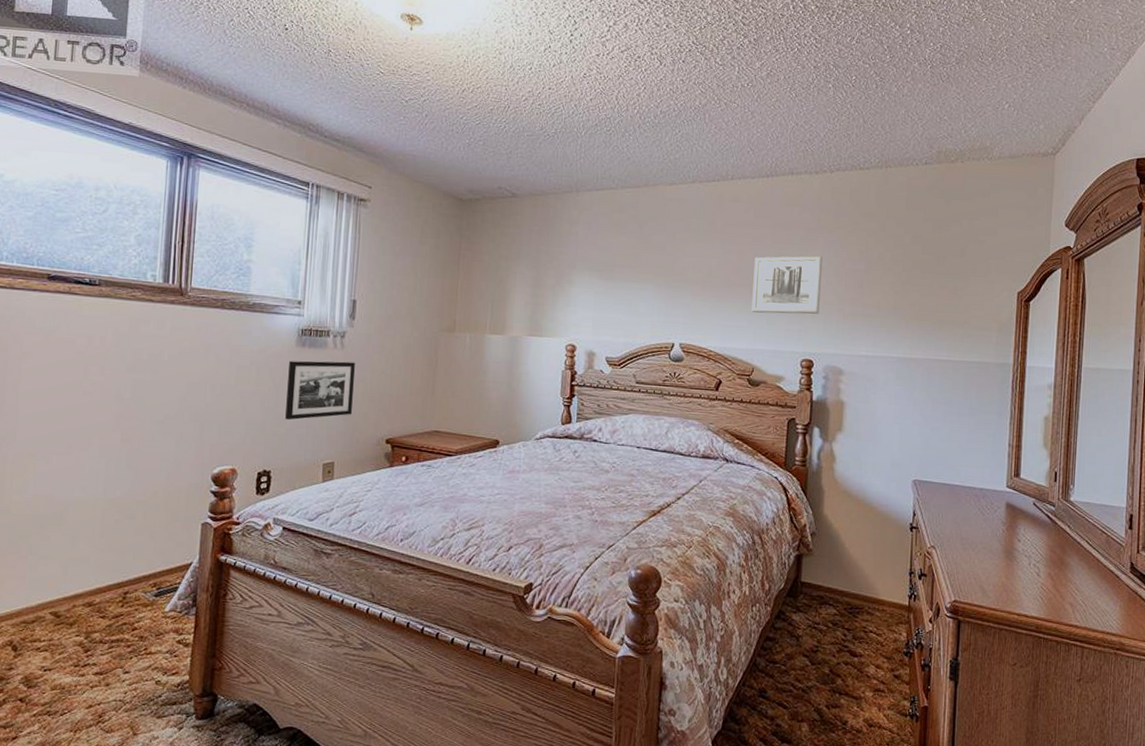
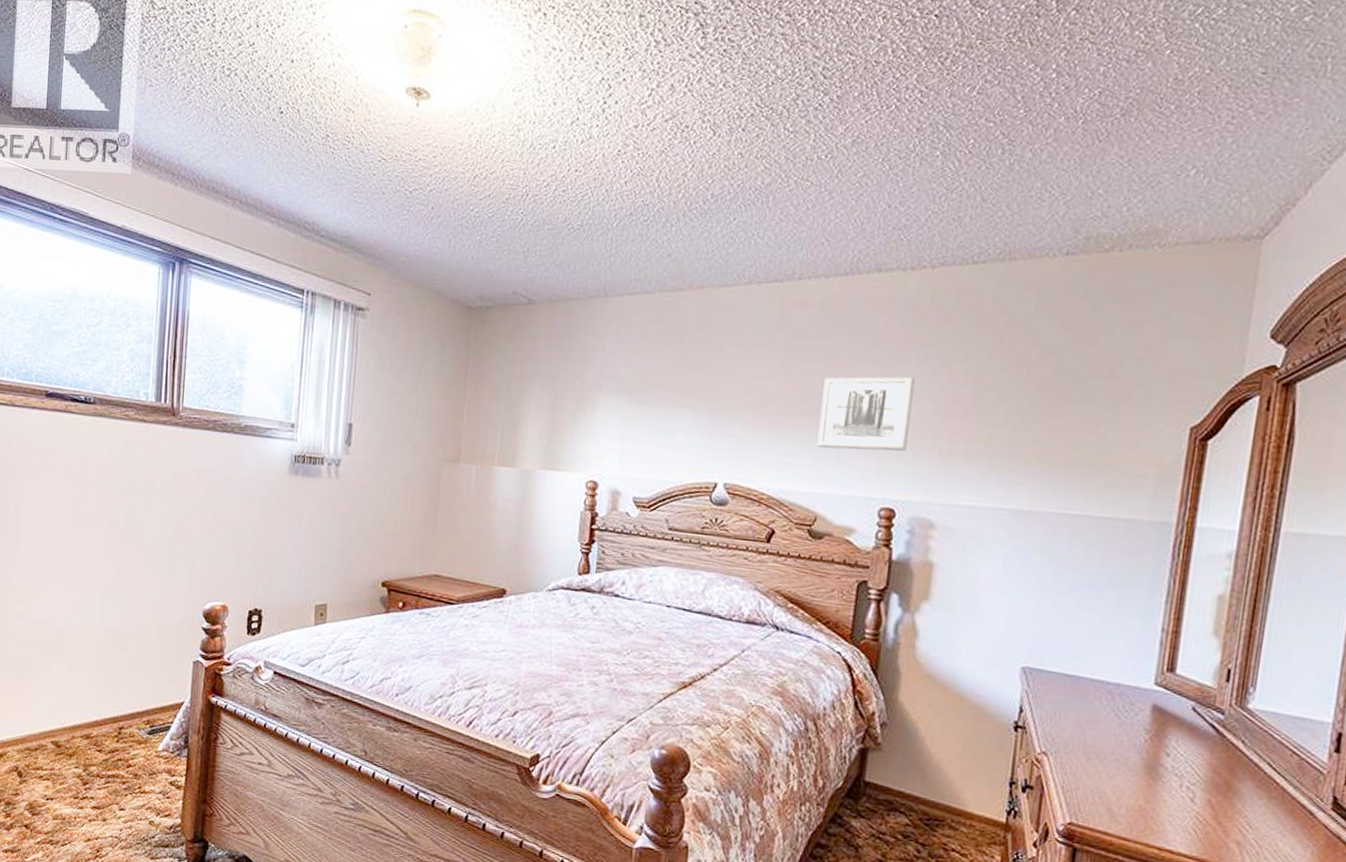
picture frame: present [285,361,355,420] -> none [277,490,350,556]

